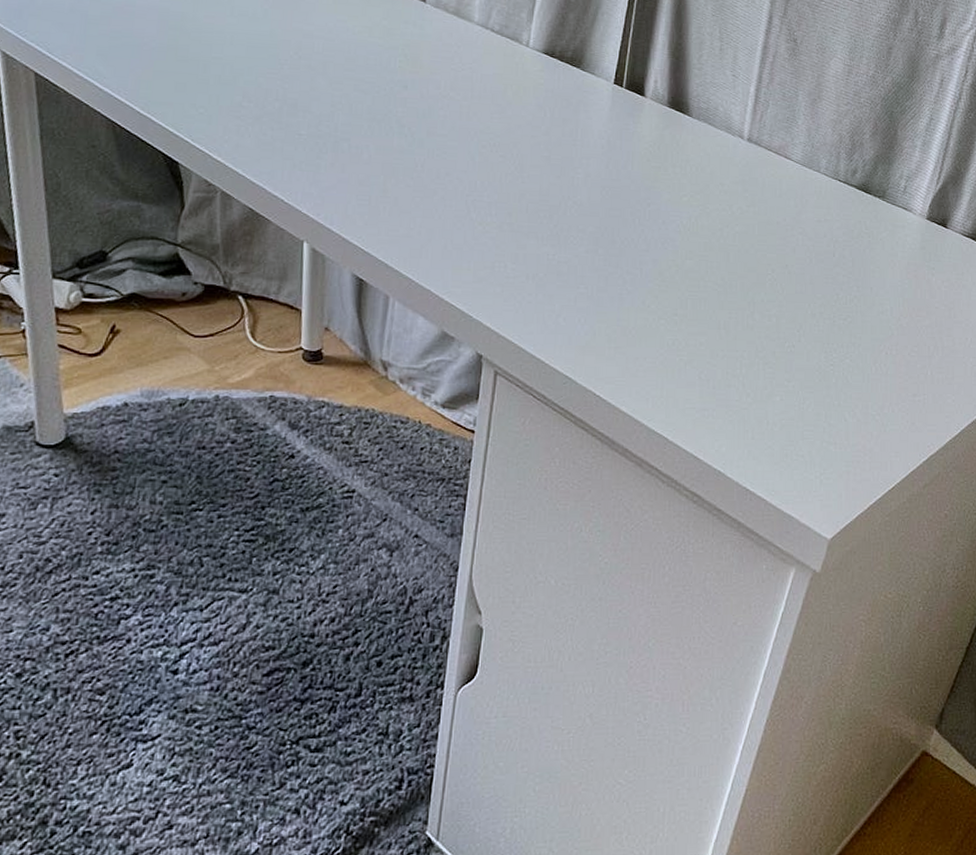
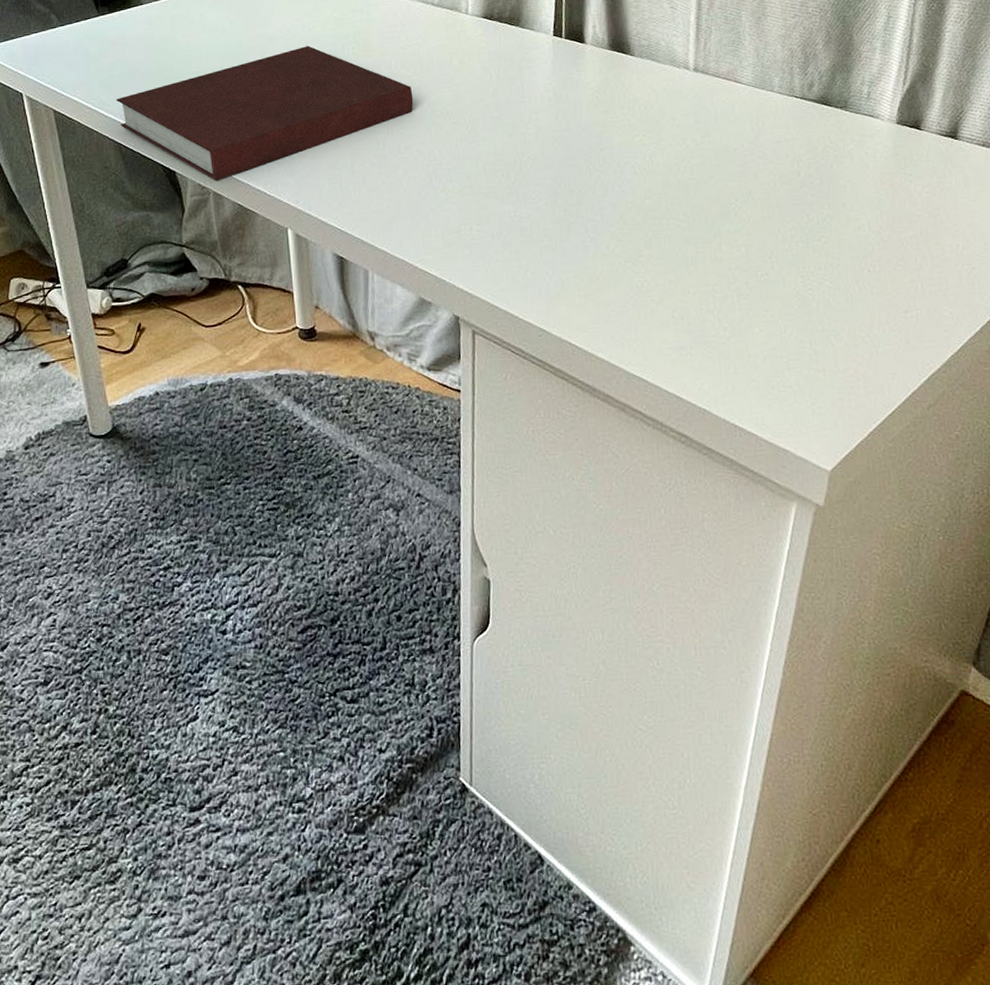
notebook: none [115,50,460,179] -> present [116,46,414,181]

